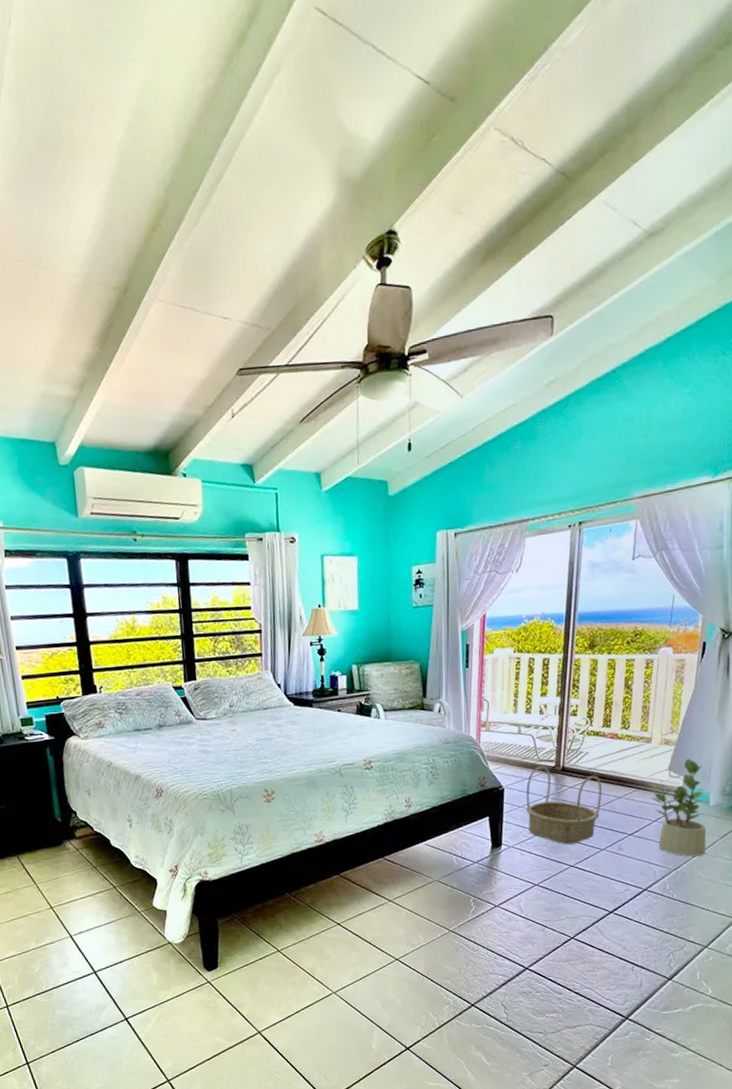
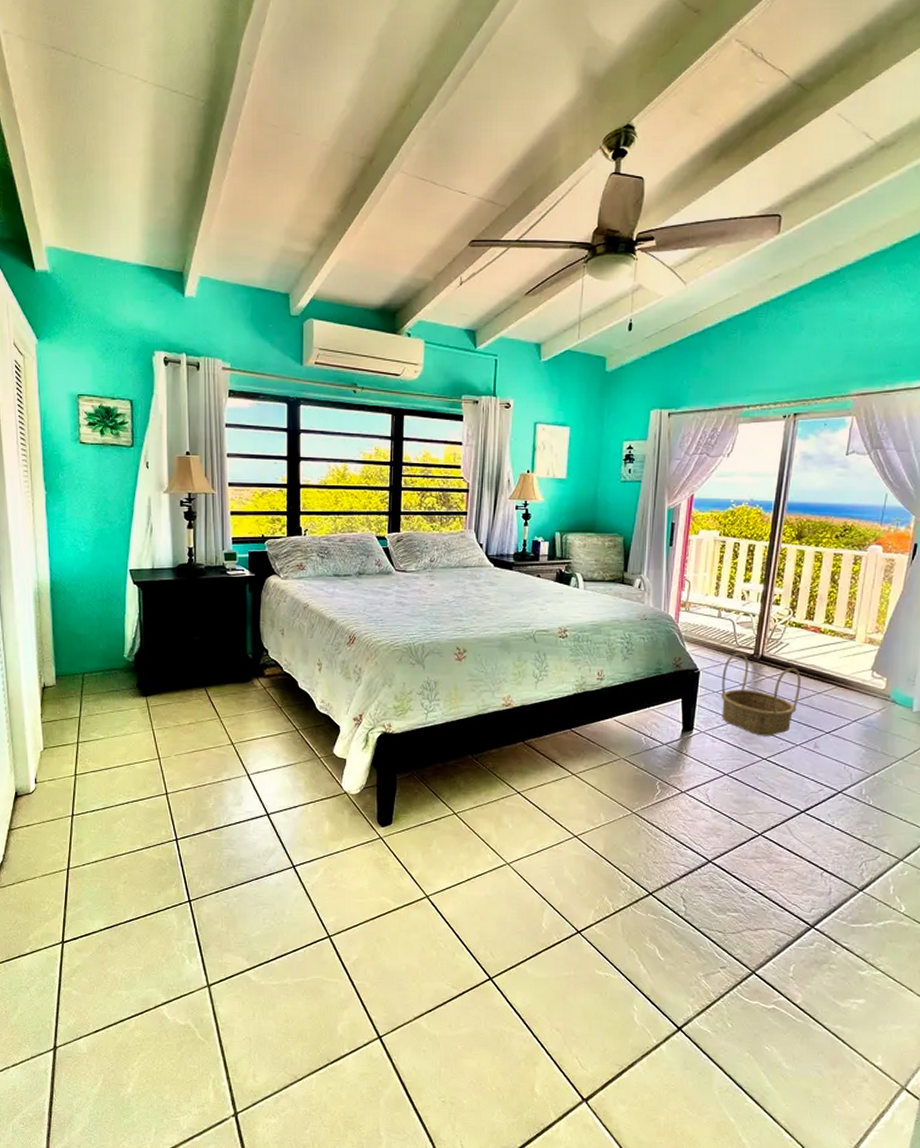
potted plant: present [650,759,706,857] -> none [851,661,910,763]

